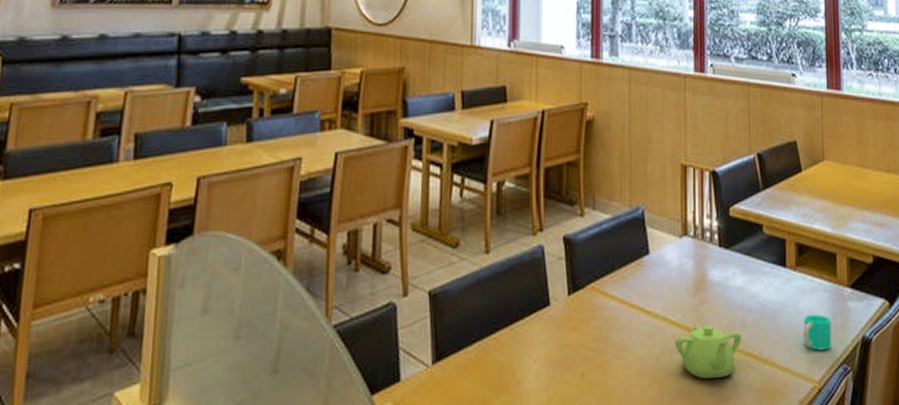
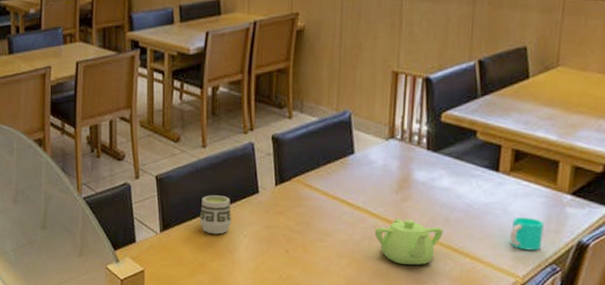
cup: none [482,311,519,362] -> present [200,195,231,235]

